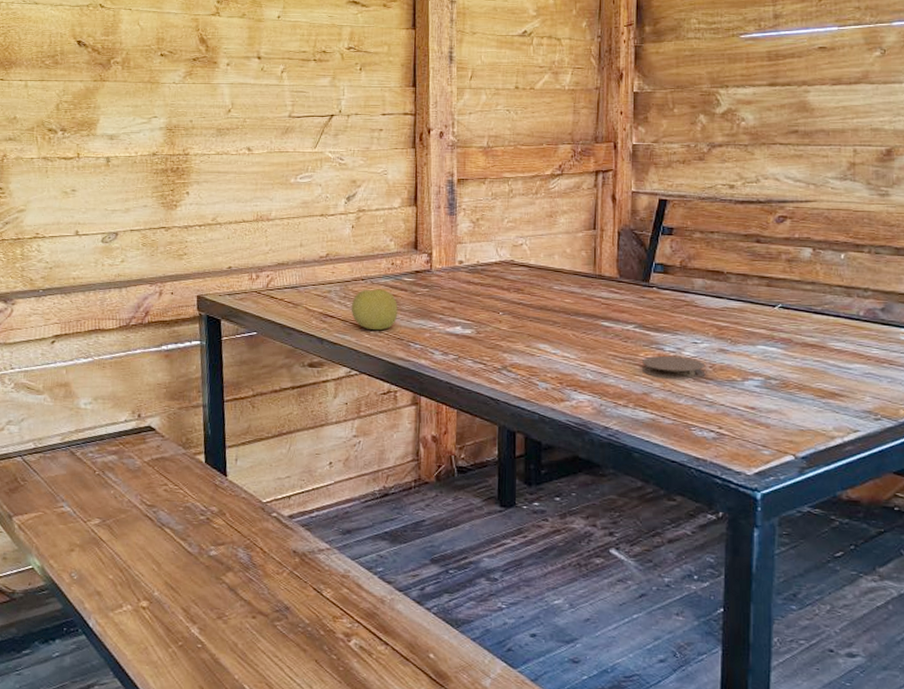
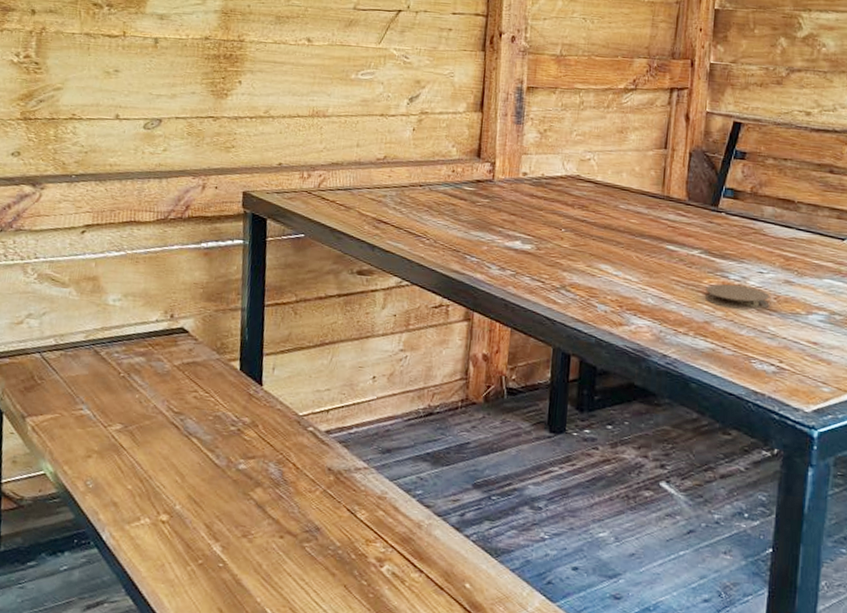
fruit: present [351,289,398,331] -> none [406,196,456,241]

